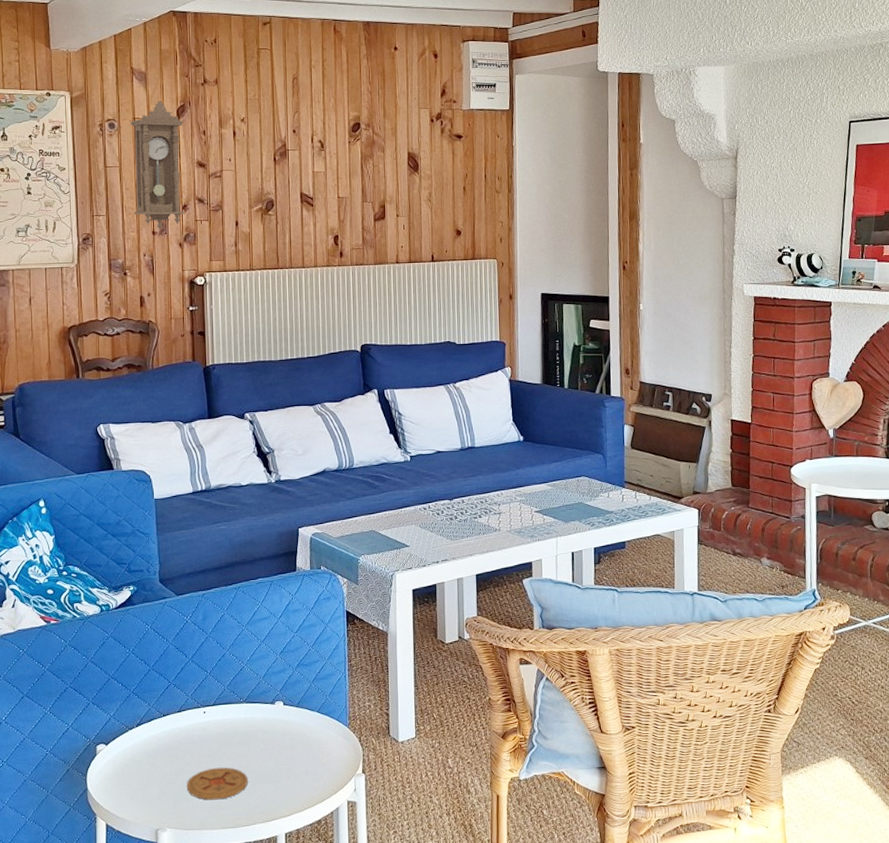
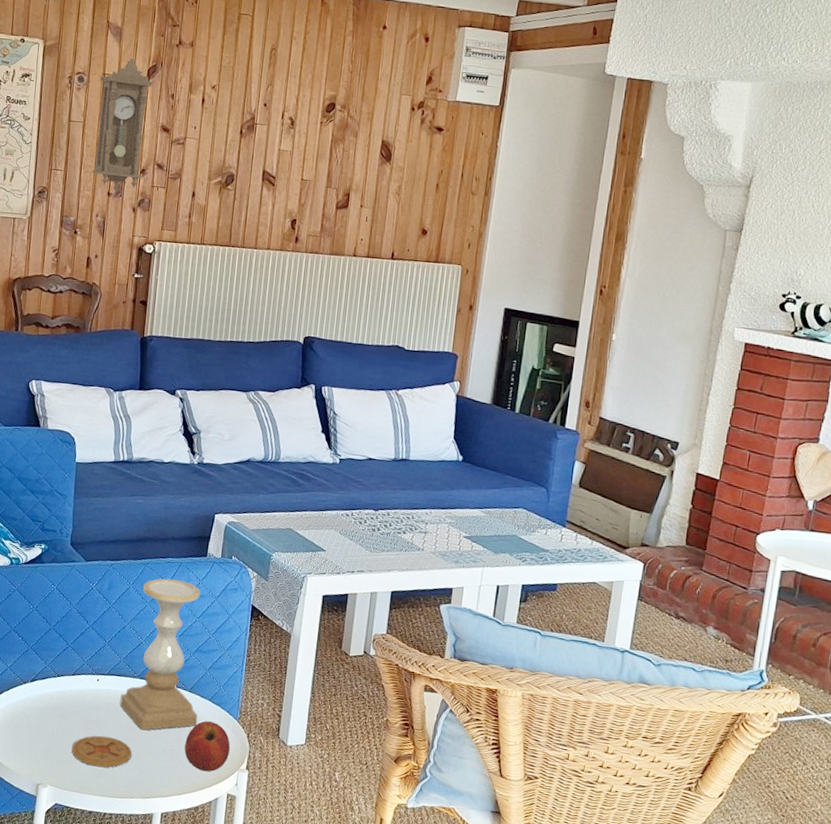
candle holder: none [229,598,309,754] -> present [120,578,201,731]
apple: none [299,732,345,784] -> present [184,721,231,772]

